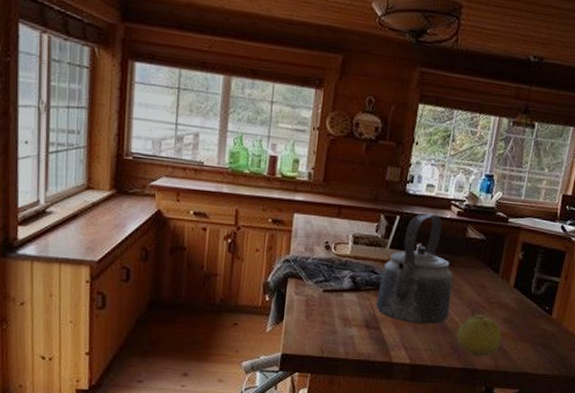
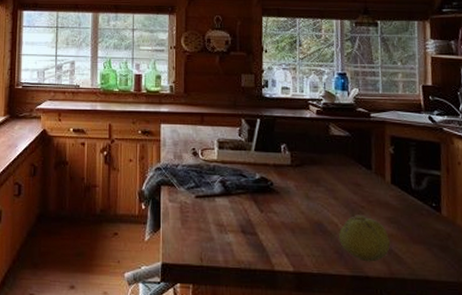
kettle: present [375,213,453,325] -> none [249,114,327,228]

